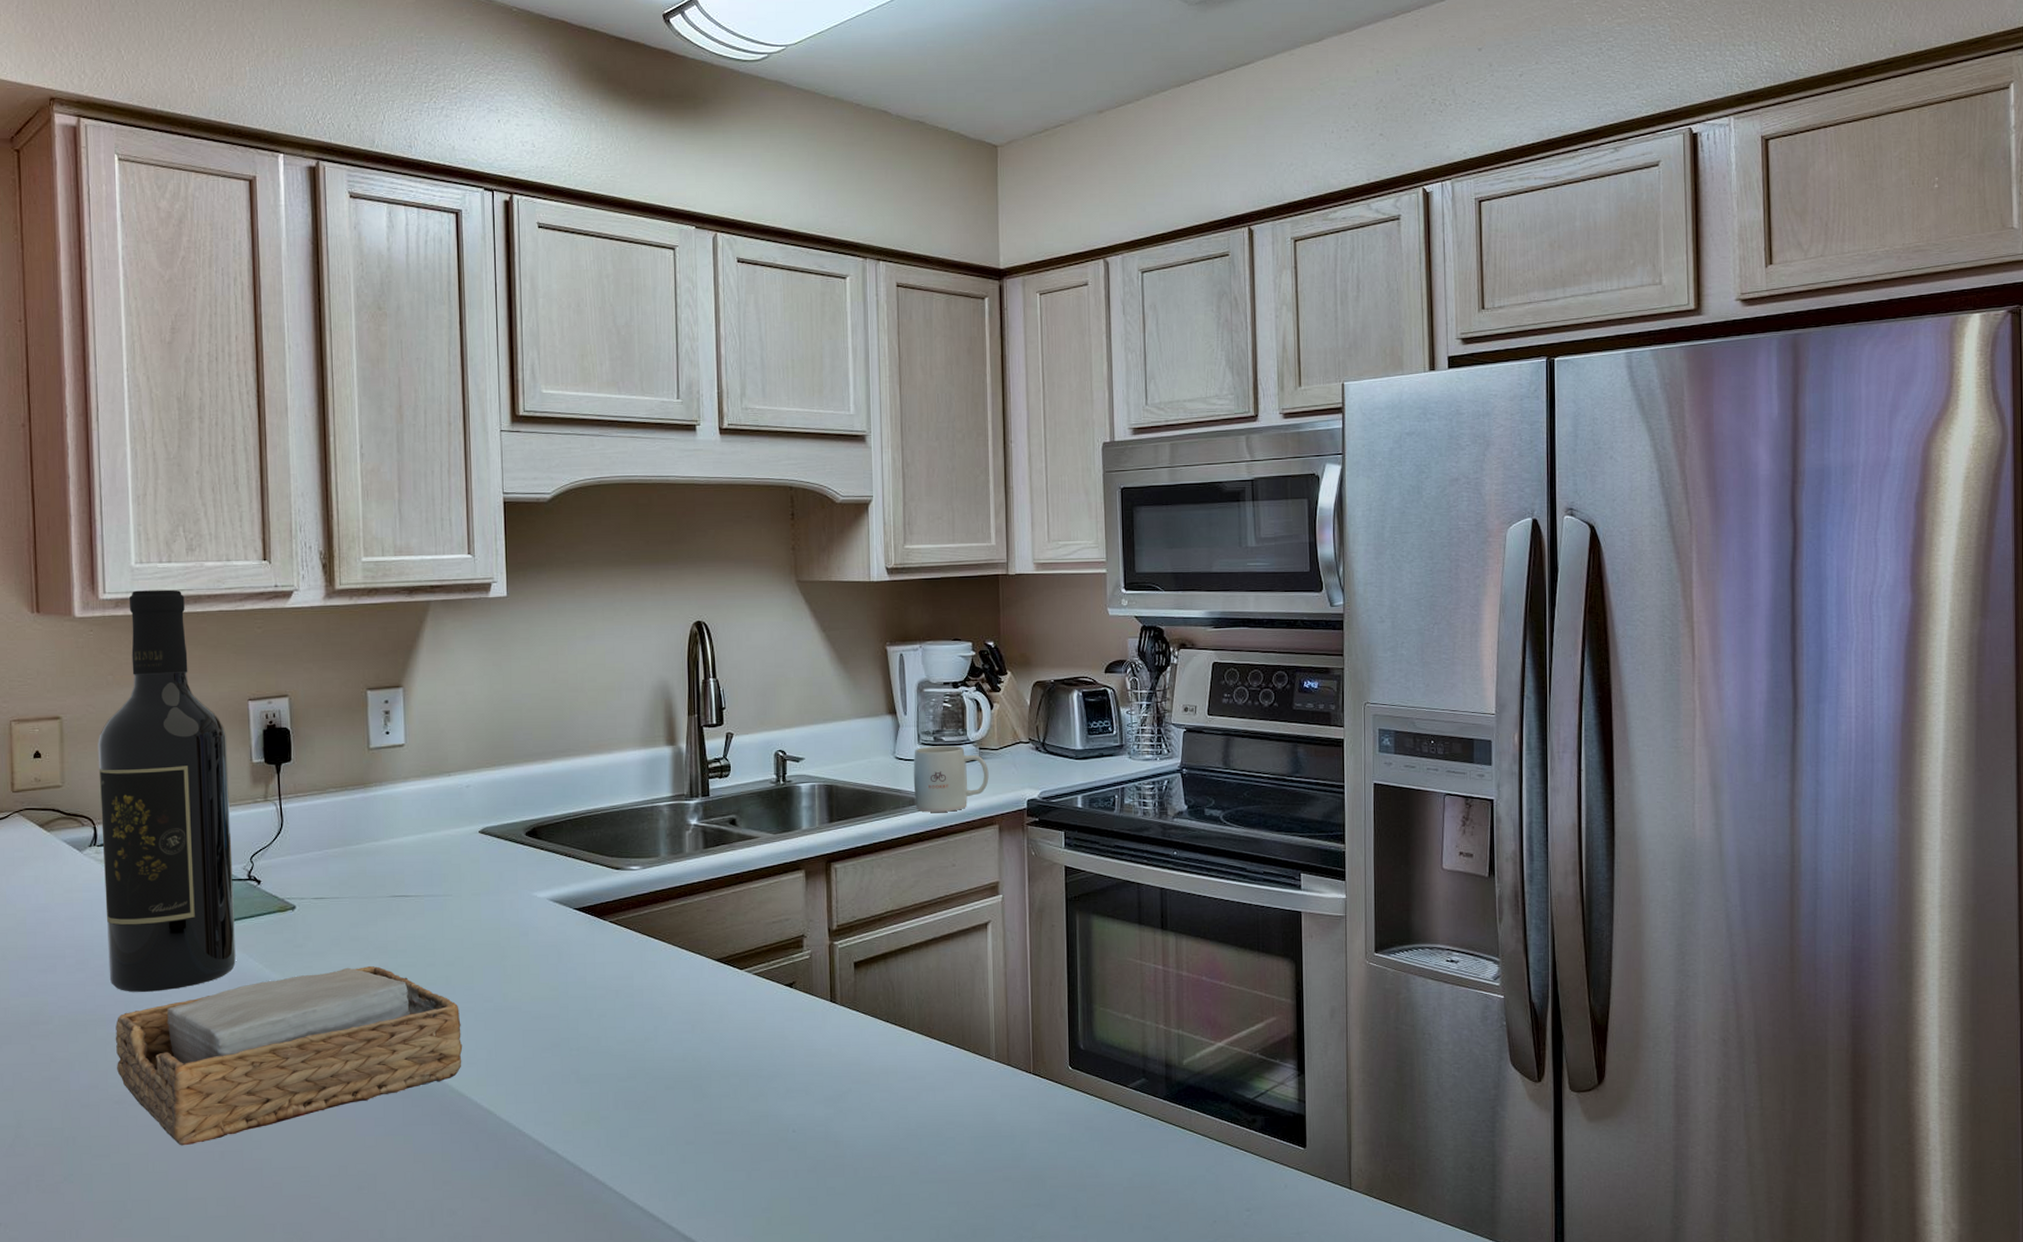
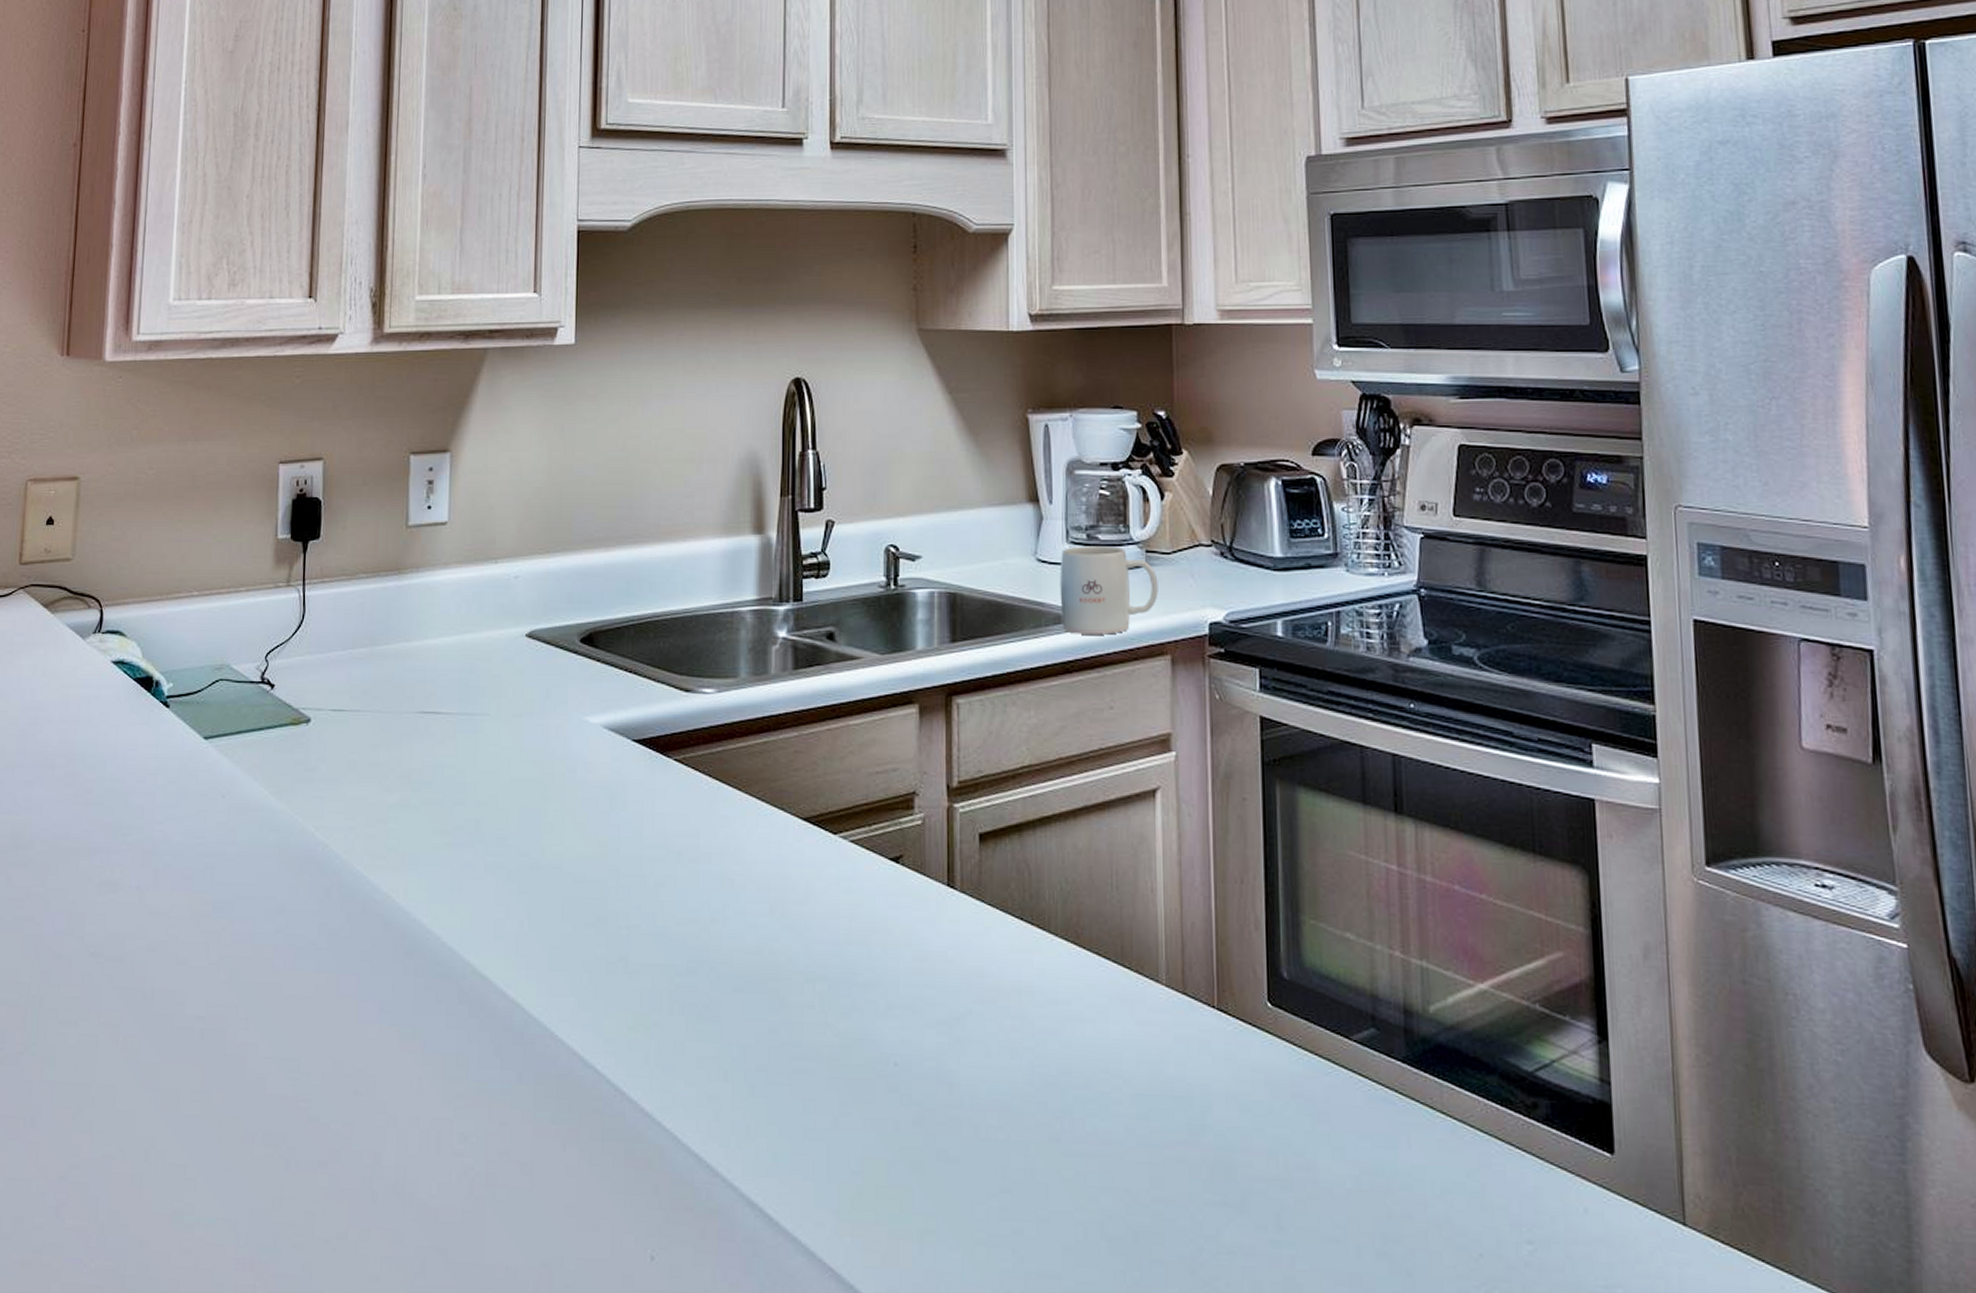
wine bottle: present [98,589,237,992] -> none [99,331,253,817]
napkin holder: present [115,966,463,1146] -> none [96,800,490,1018]

